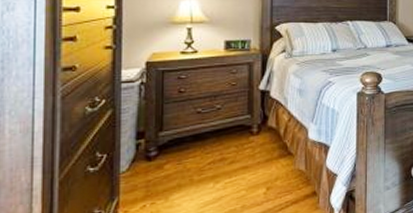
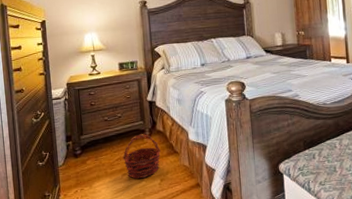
basket: none [218,131,271,188] -> present [123,134,161,179]

